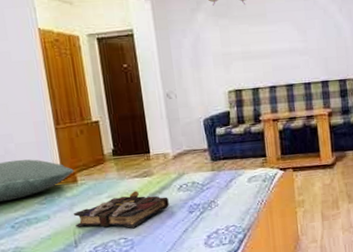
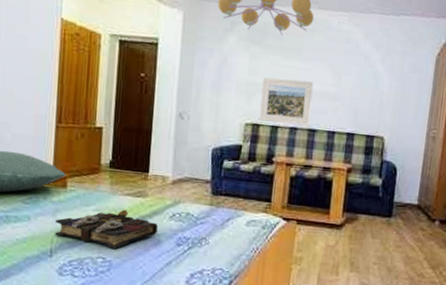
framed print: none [236,41,286,86] -> present [259,77,314,126]

